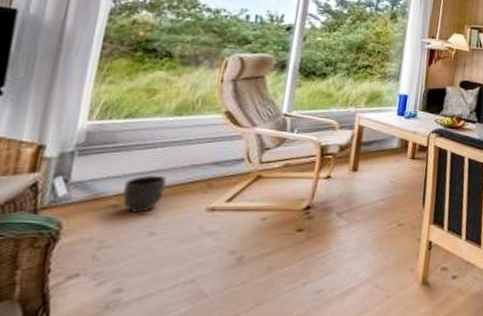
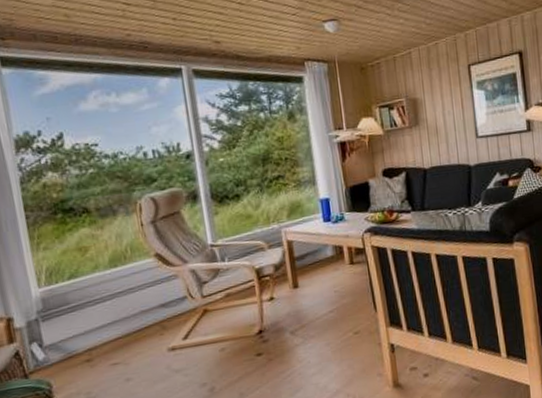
planter: present [121,175,167,213] -> none [90,326,126,364]

